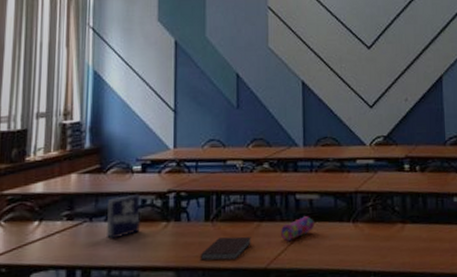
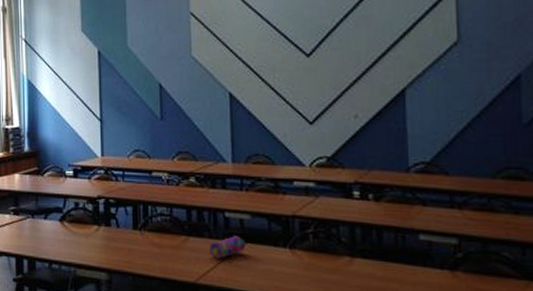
book: present [106,195,141,239] -> none [45,197,76,236]
notebook: present [200,236,251,261] -> none [129,246,179,271]

